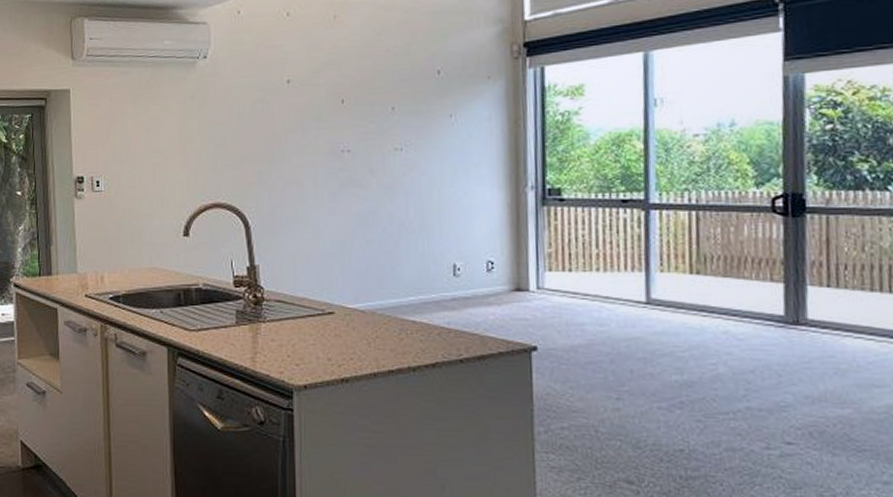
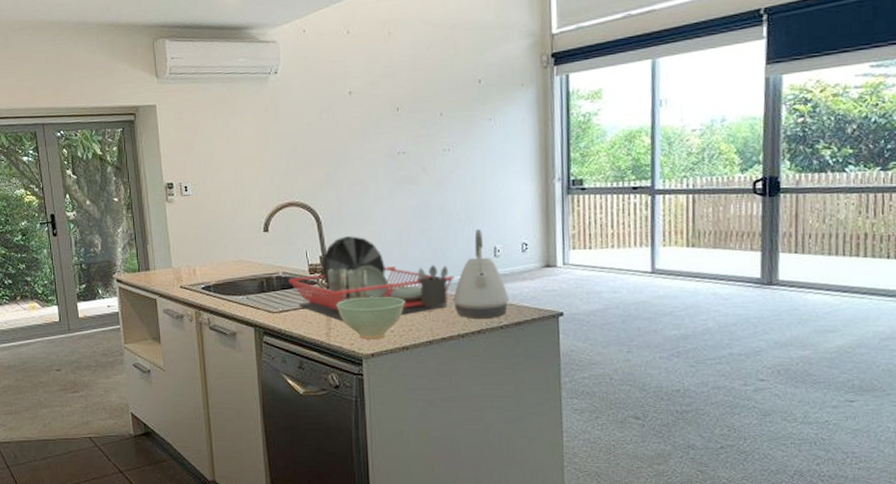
dish rack: none [209,245,405,344] -> present [288,236,455,321]
bowl: none [264,316,346,368] -> present [336,296,405,340]
kettle: none [403,243,471,349] -> present [453,229,509,319]

